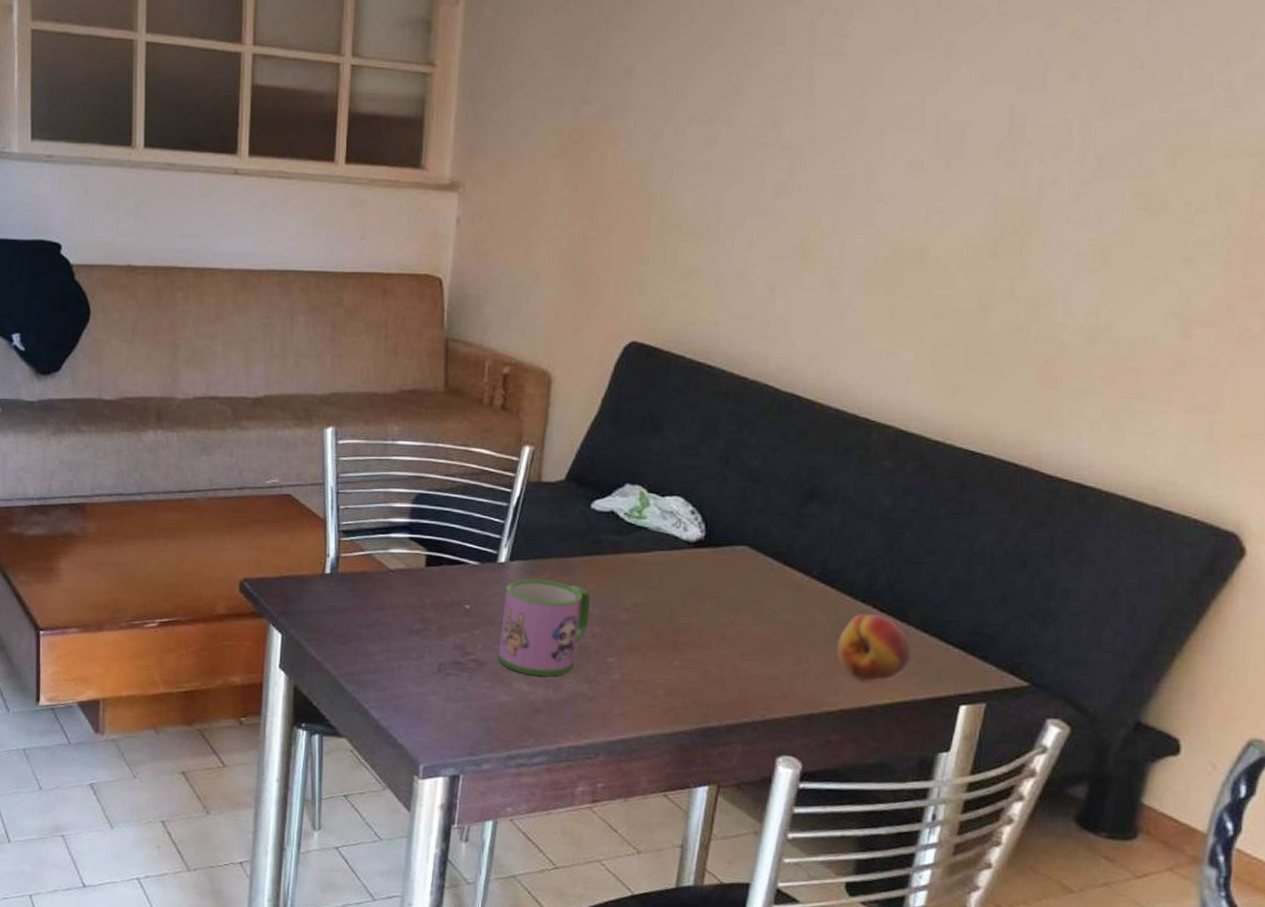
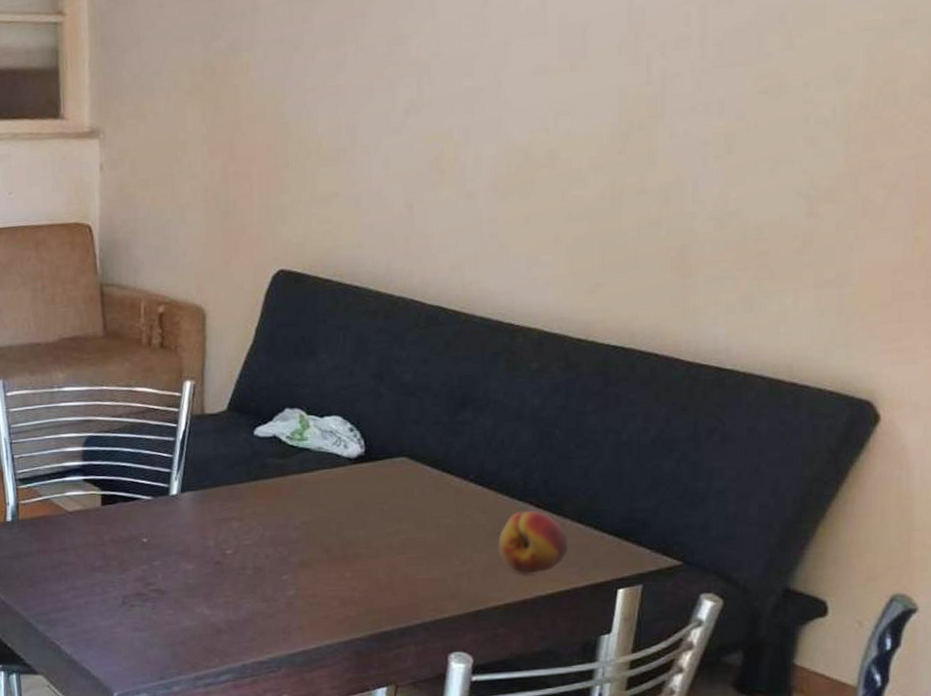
mug: present [497,578,590,676] -> none [177,507,261,599]

